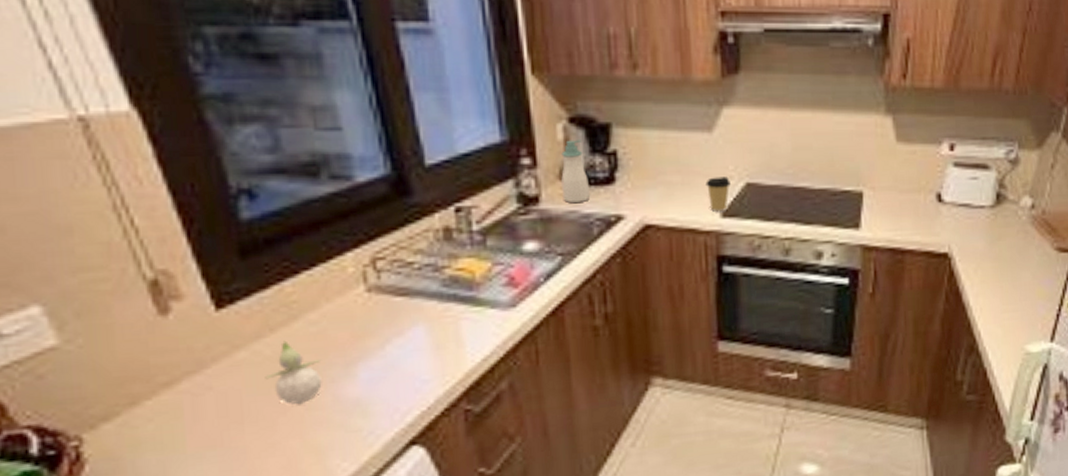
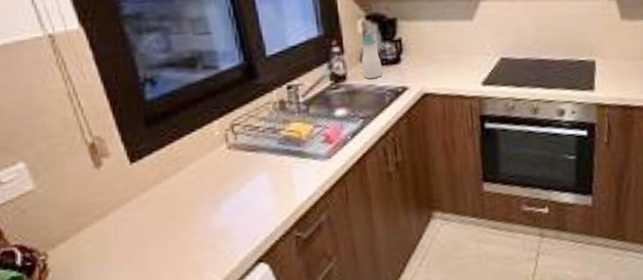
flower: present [265,340,322,405] -> none [161,185,198,232]
coffee cup: present [705,176,731,213] -> none [469,54,489,82]

